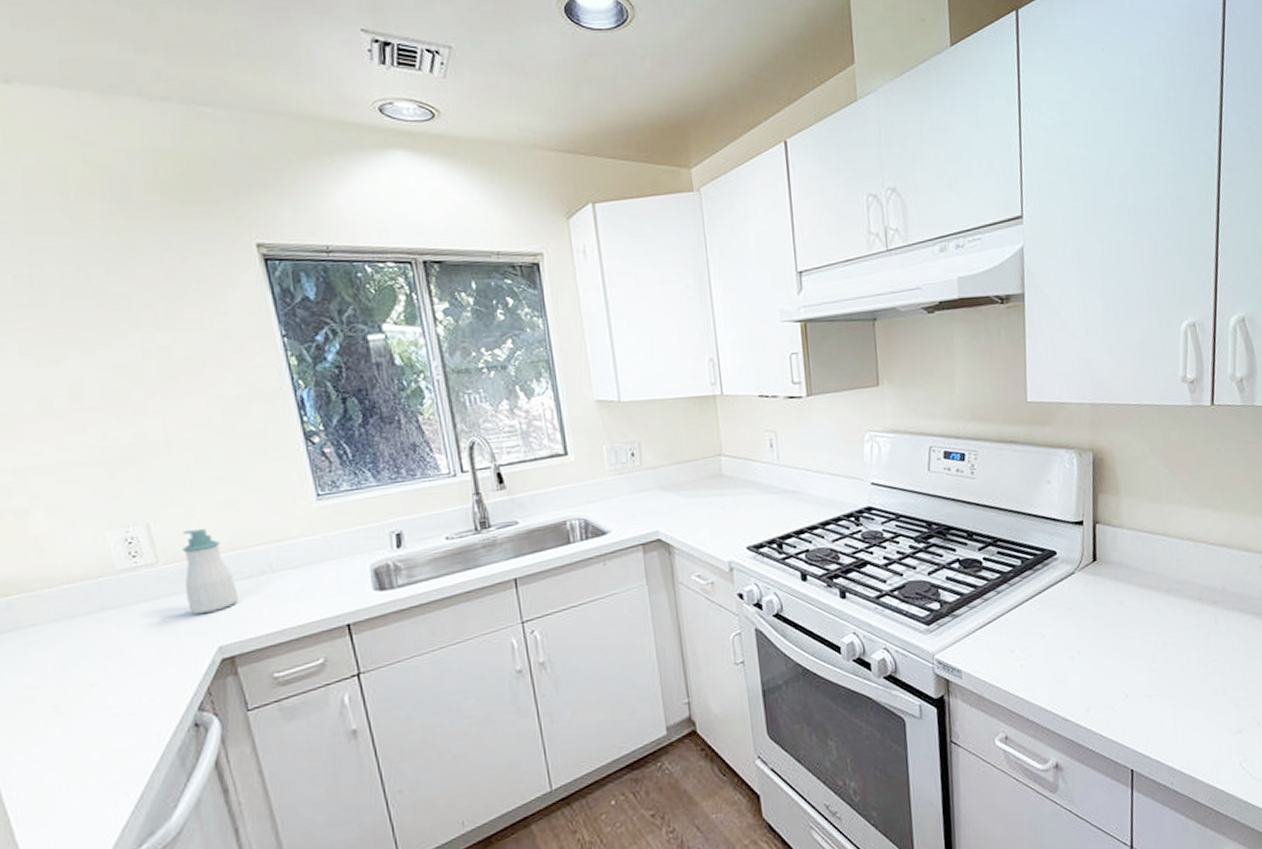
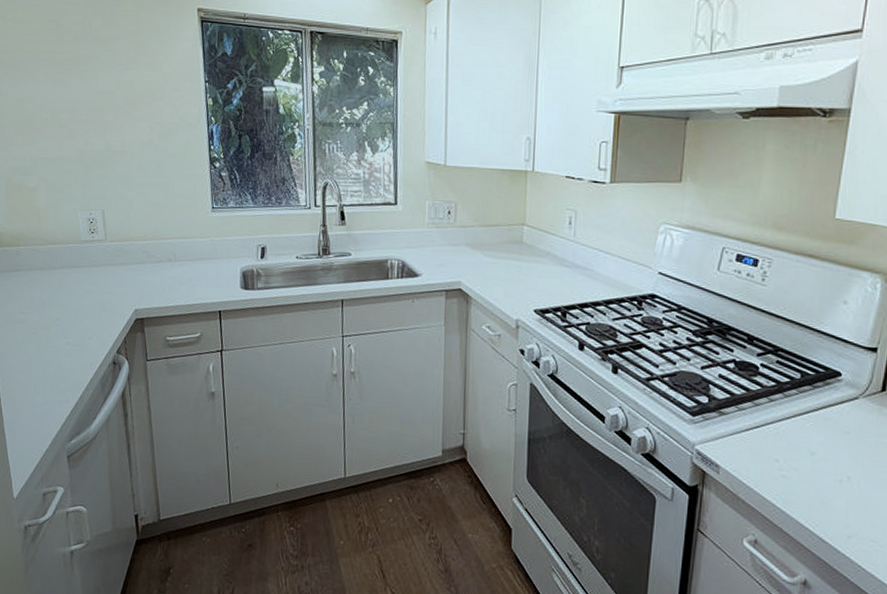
soap bottle: present [182,529,238,615] -> none [120,220,152,283]

